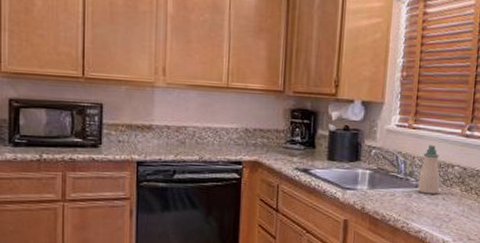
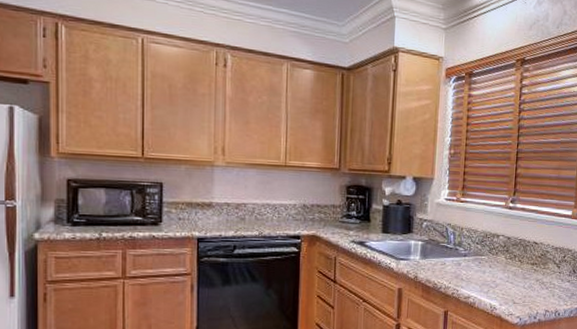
soap bottle: present [418,145,440,194] -> none [466,216,487,262]

